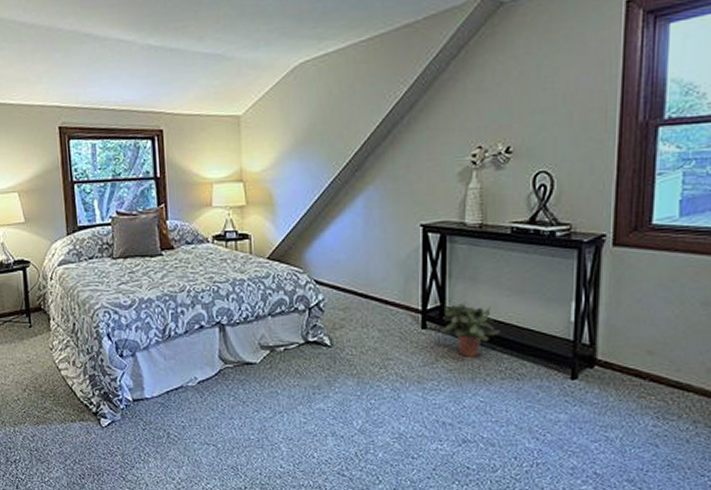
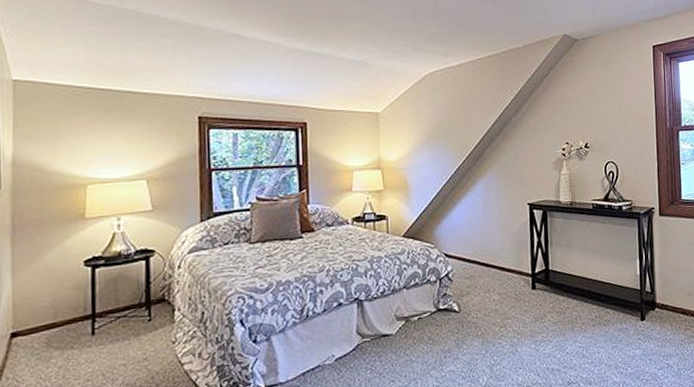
potted plant: present [440,303,500,357] -> none [546,266,590,311]

